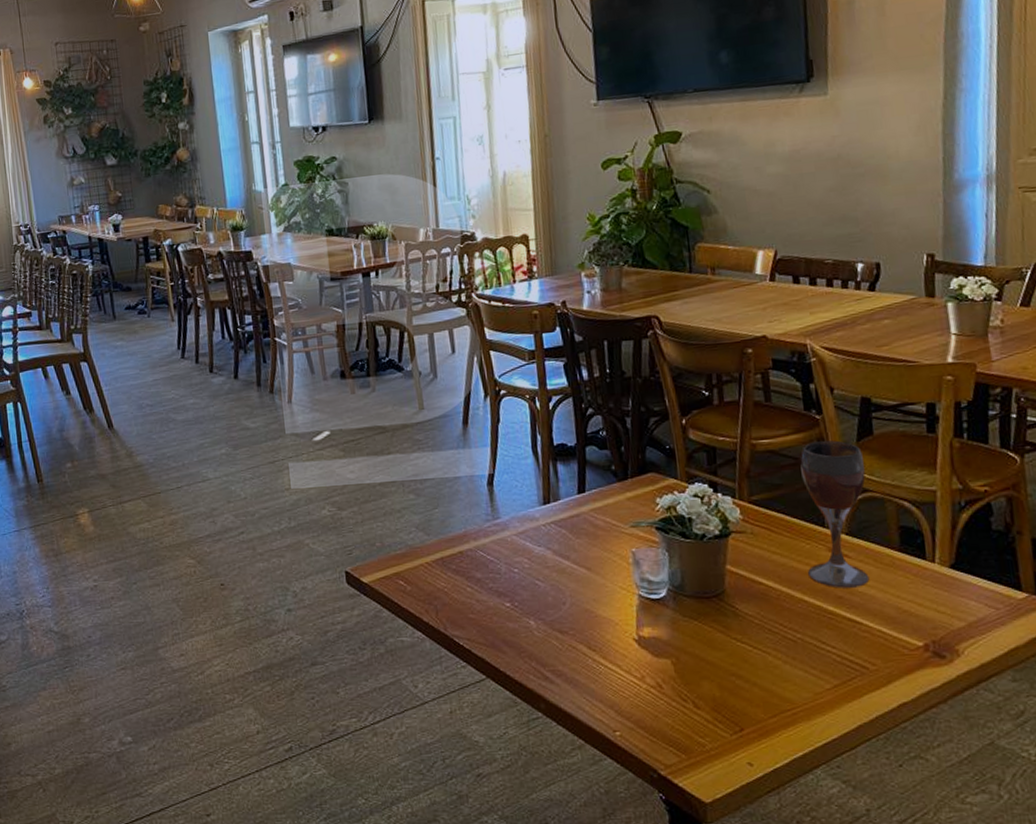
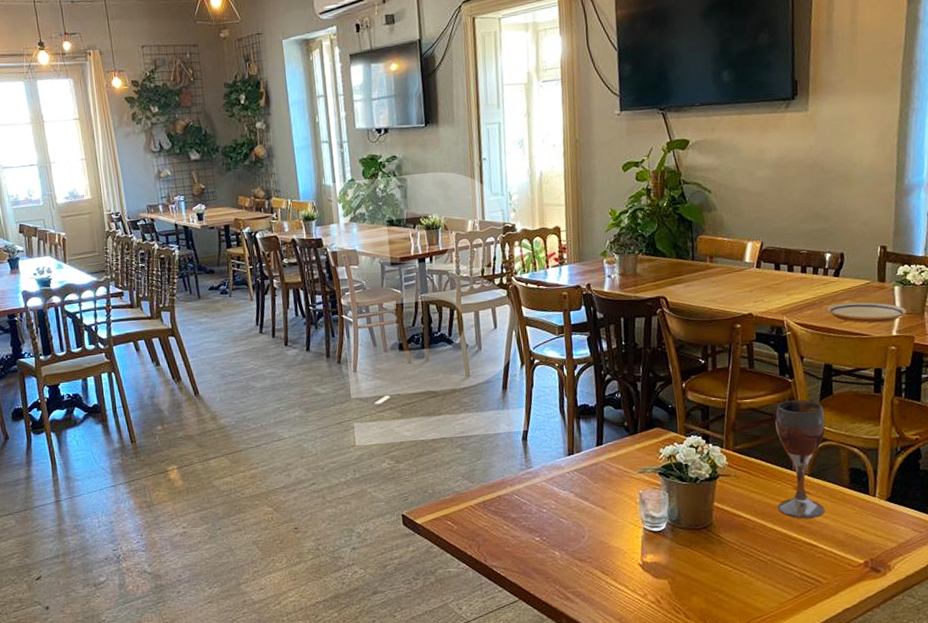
plate: none [861,321,966,348] -> present [827,302,907,324]

